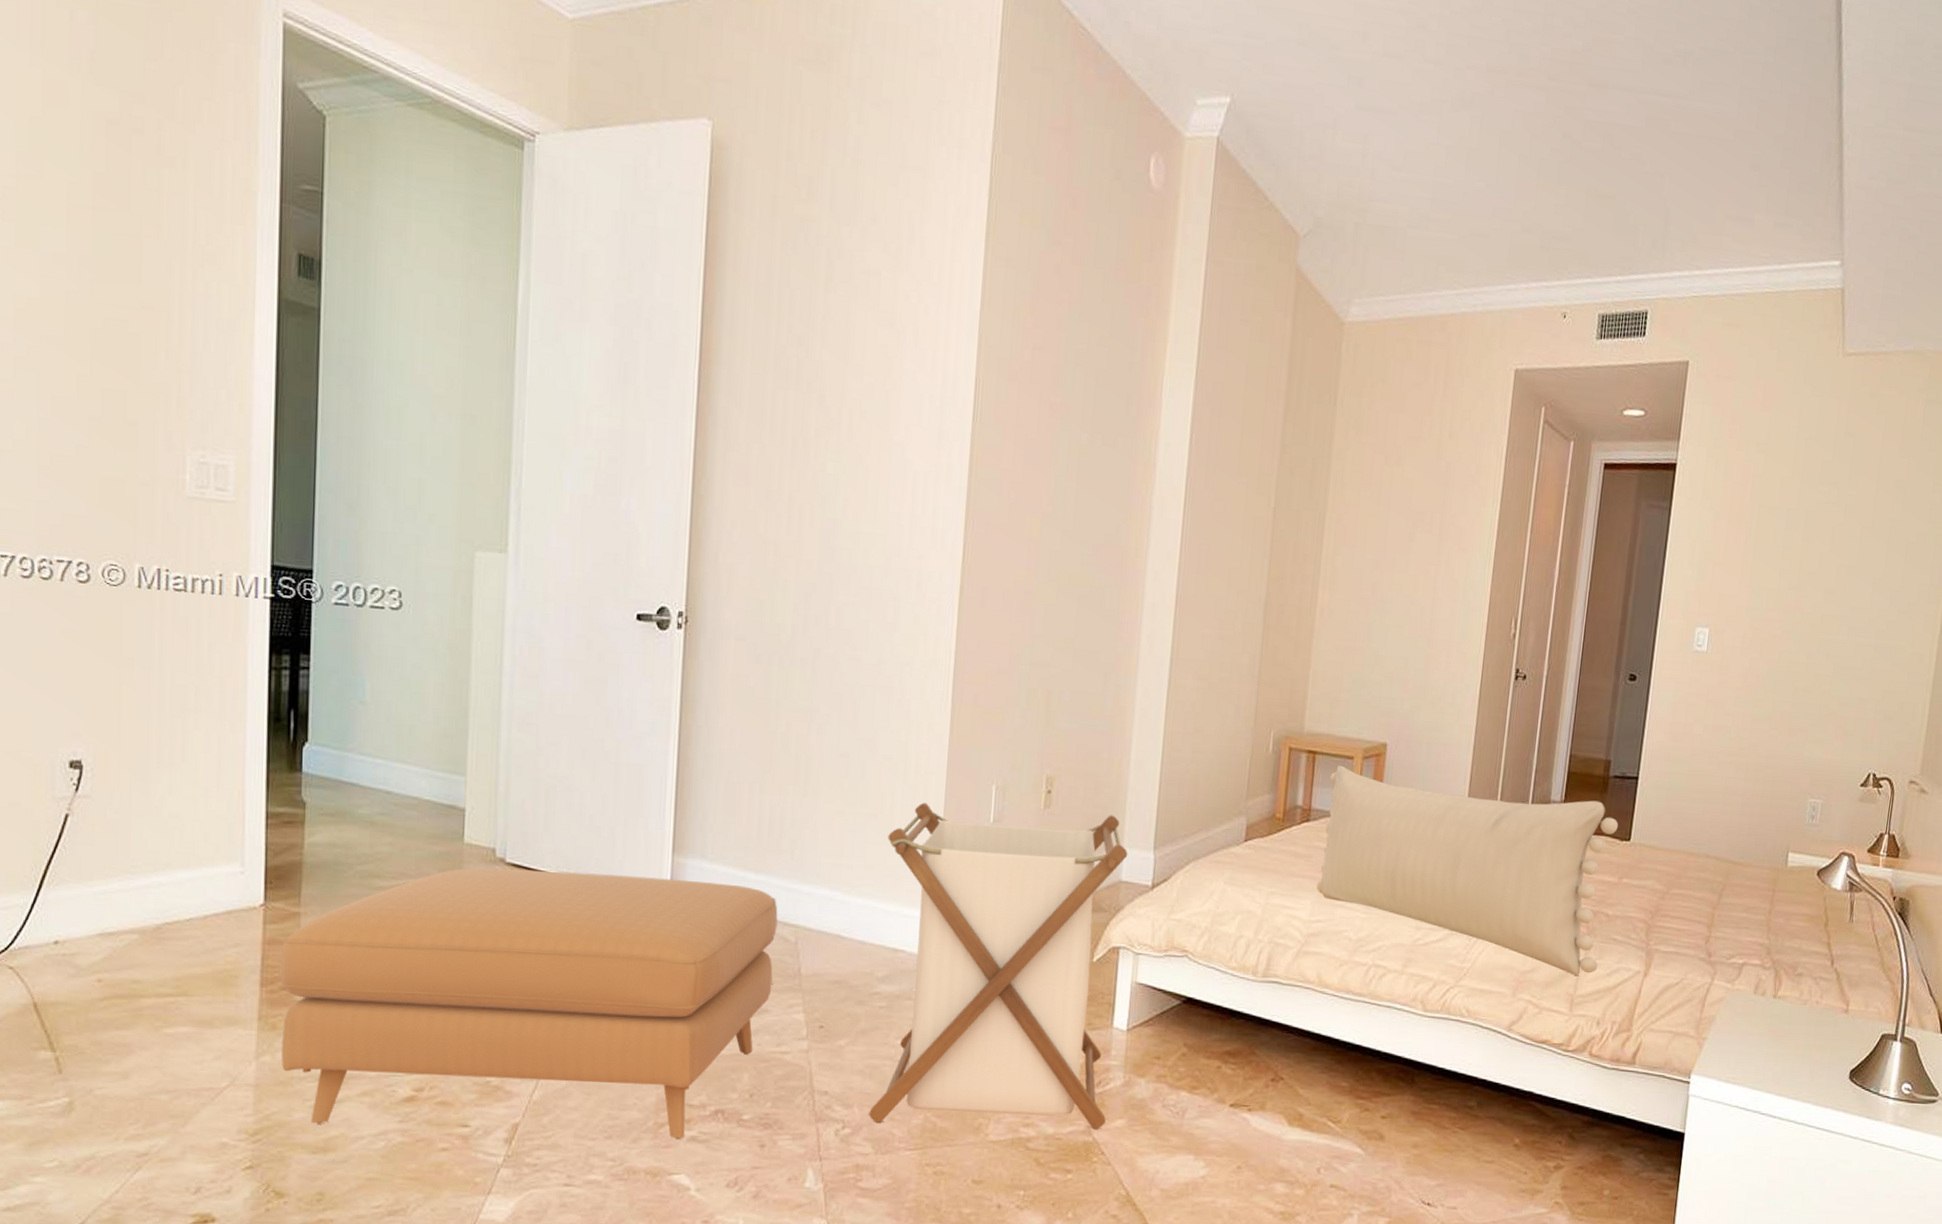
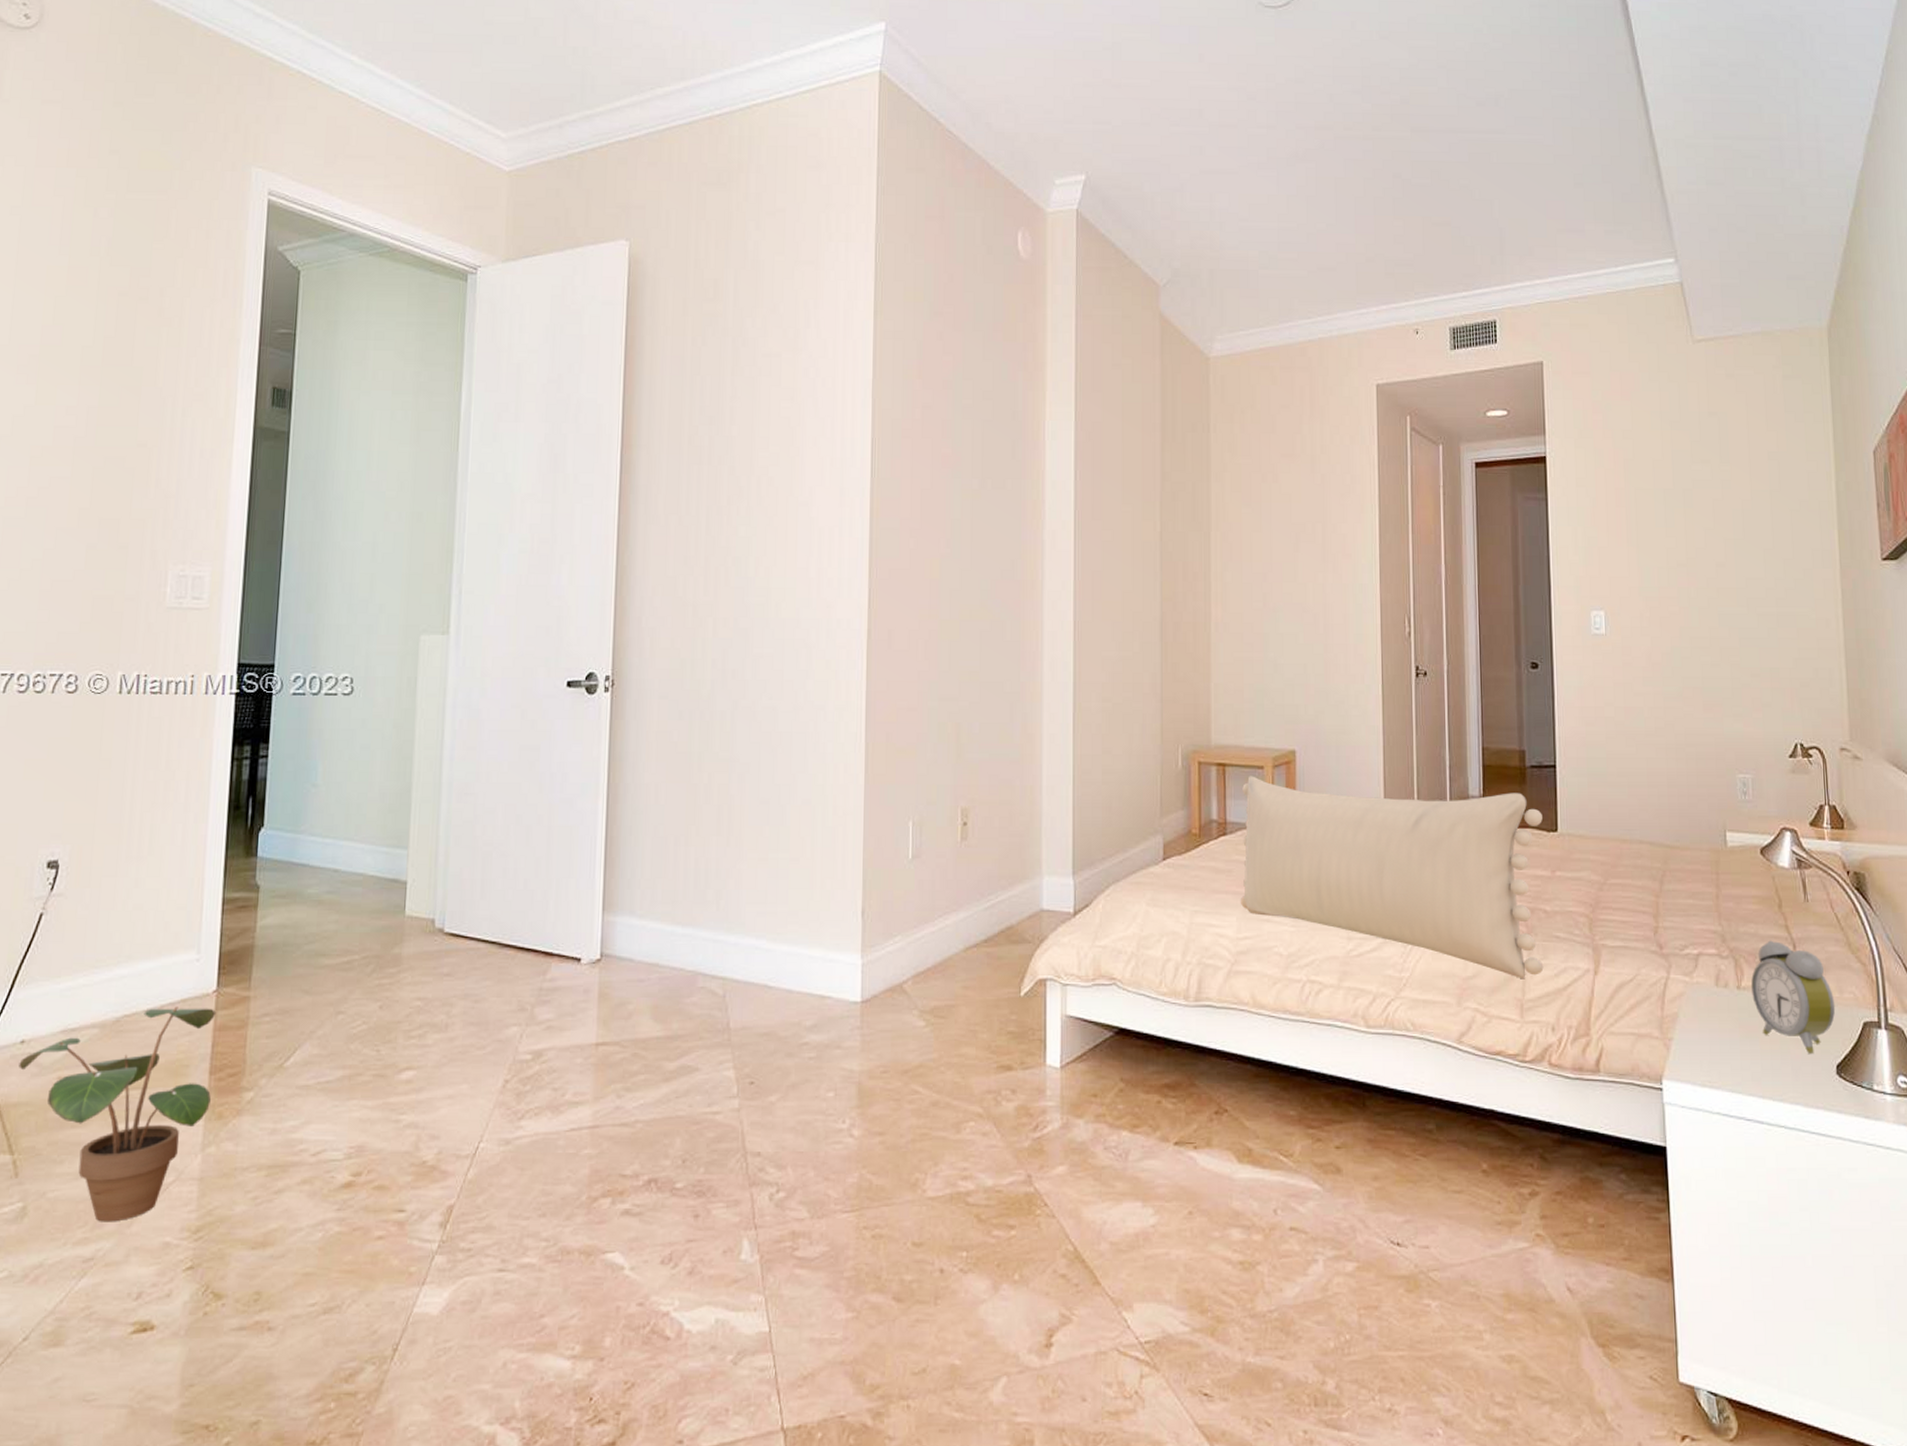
potted plant: none [54,917,265,1121] -> present [19,1006,217,1222]
ottoman: present [278,868,778,1139] -> none [226,938,706,1217]
laundry basket: present [869,802,1128,1129] -> none [803,843,1047,1183]
alarm clock: none [1785,955,1860,1060] -> present [1750,940,1836,1055]

